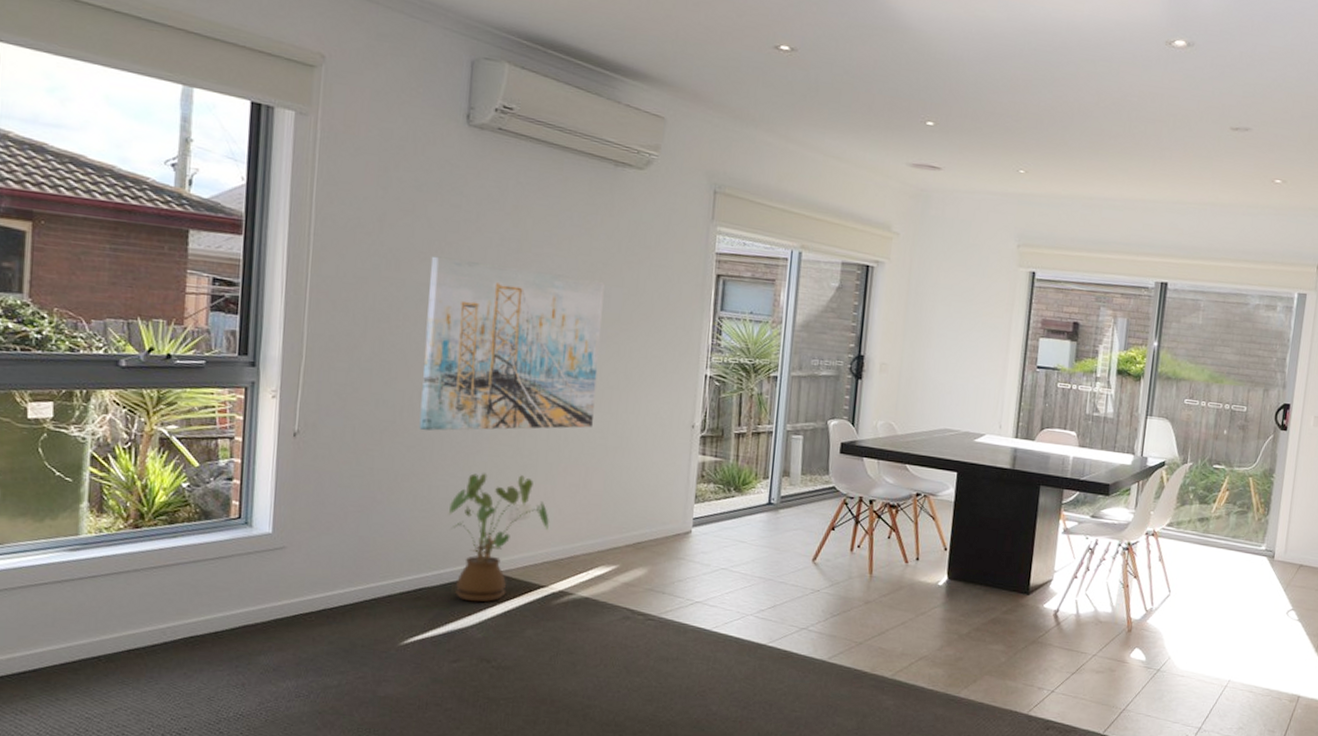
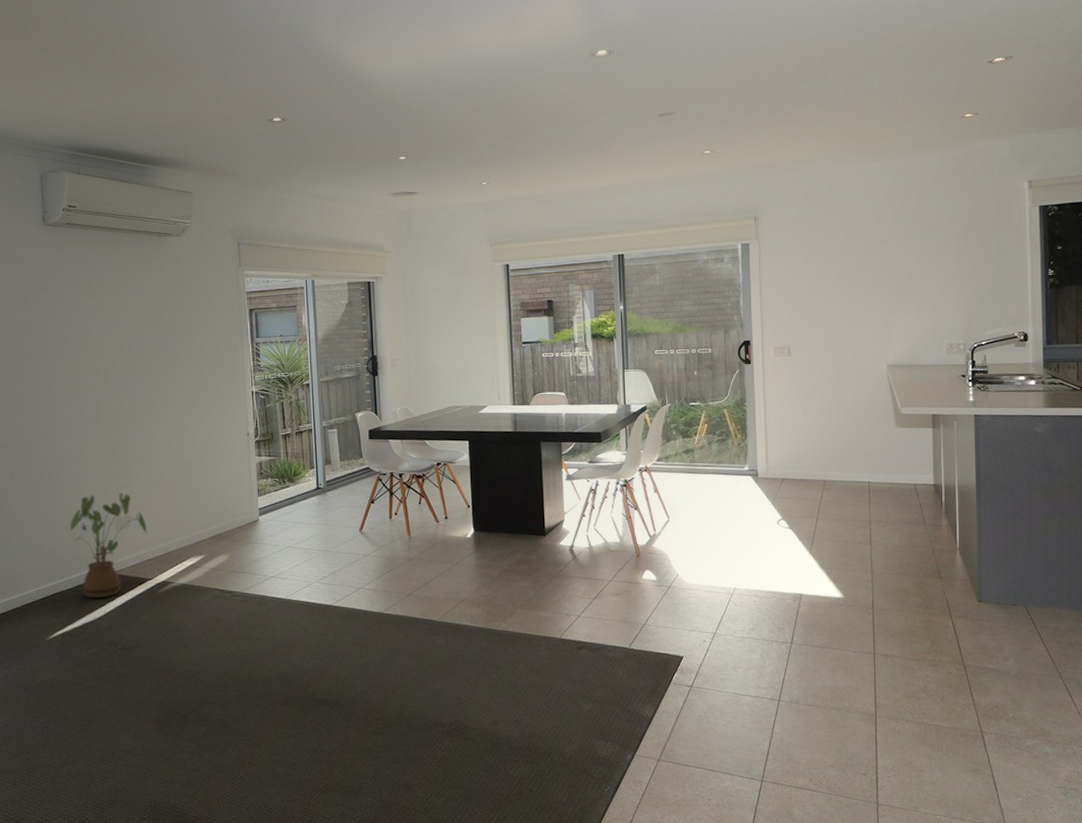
wall art: present [419,256,605,431] -> none [31,329,169,468]

